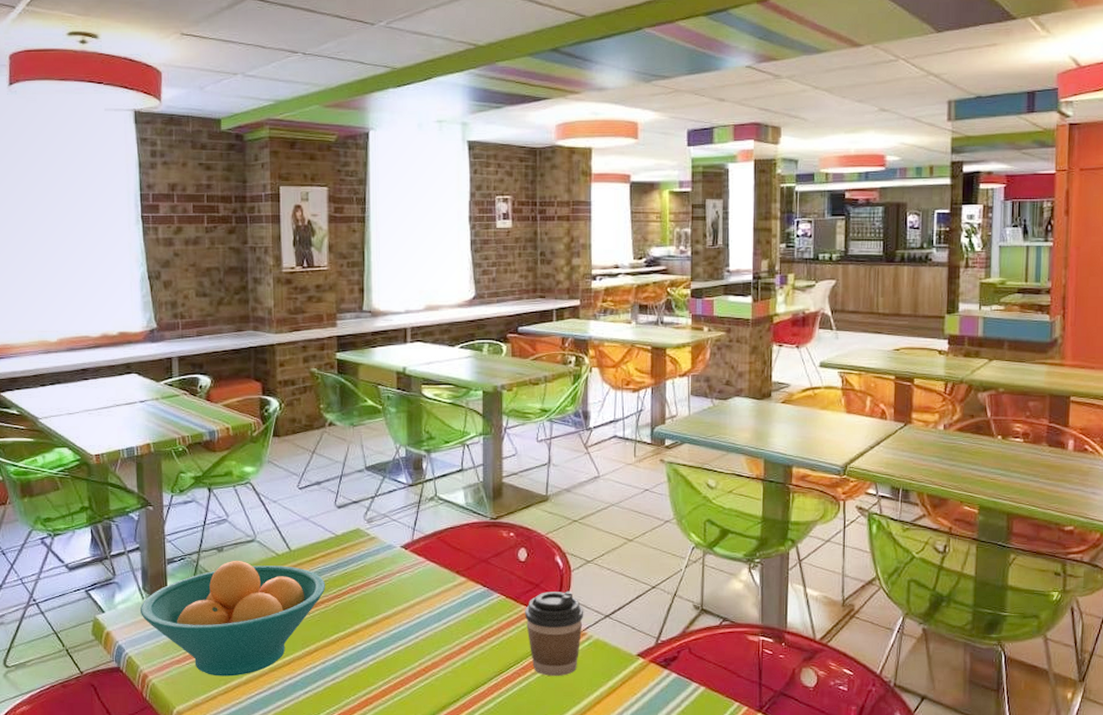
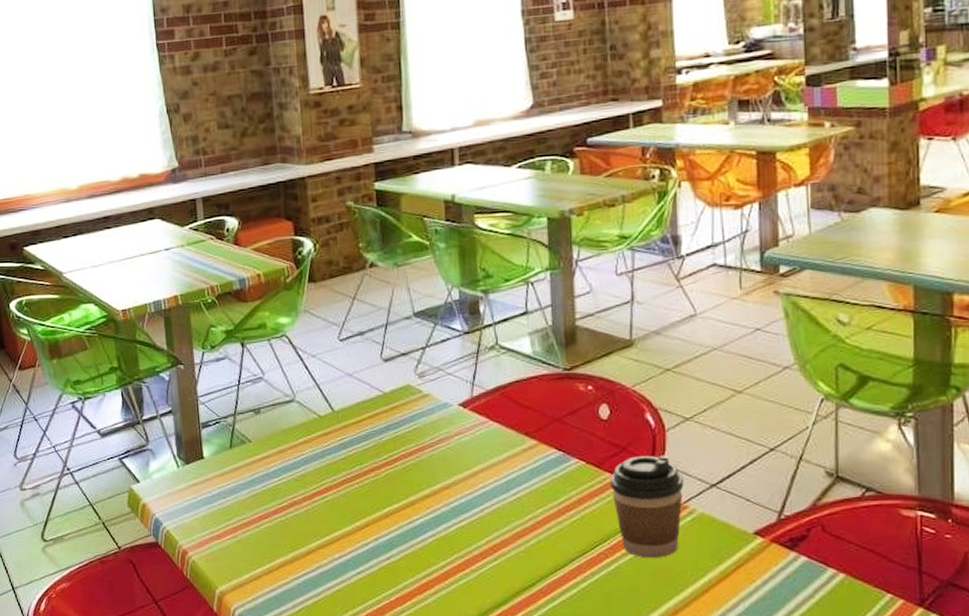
fruit bowl: present [140,561,326,677] -> none [176,424,375,554]

